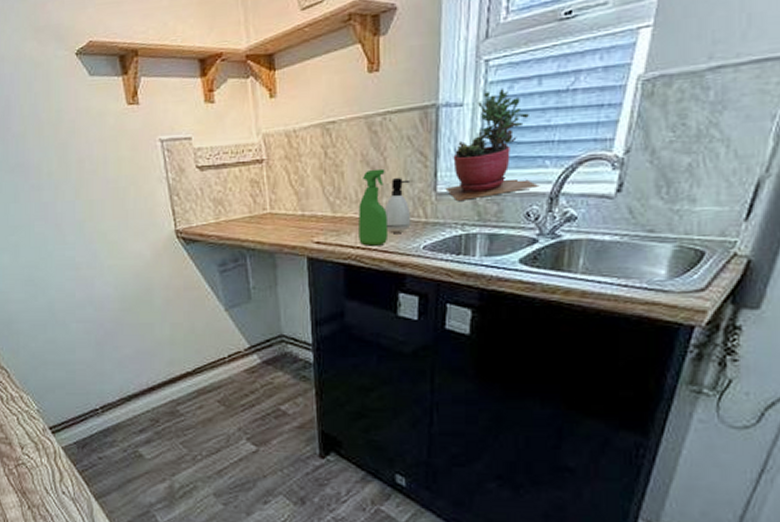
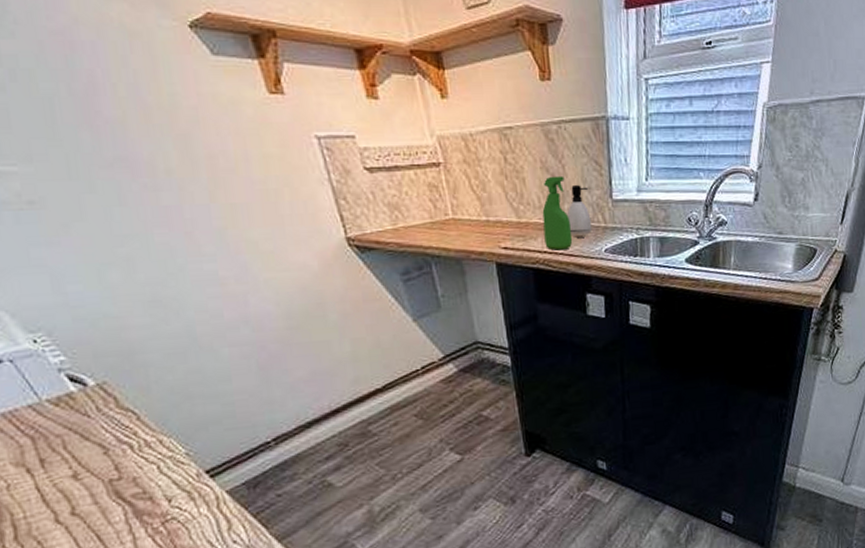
succulent plant: present [445,88,540,202] -> none [619,105,697,208]

